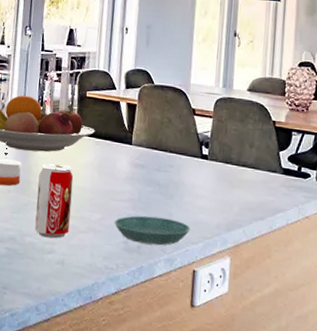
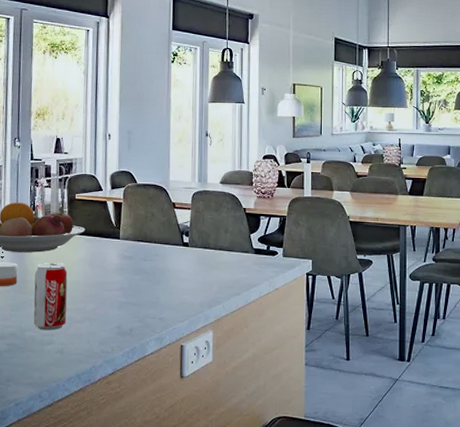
saucer: present [113,215,191,246] -> none [107,301,177,327]

